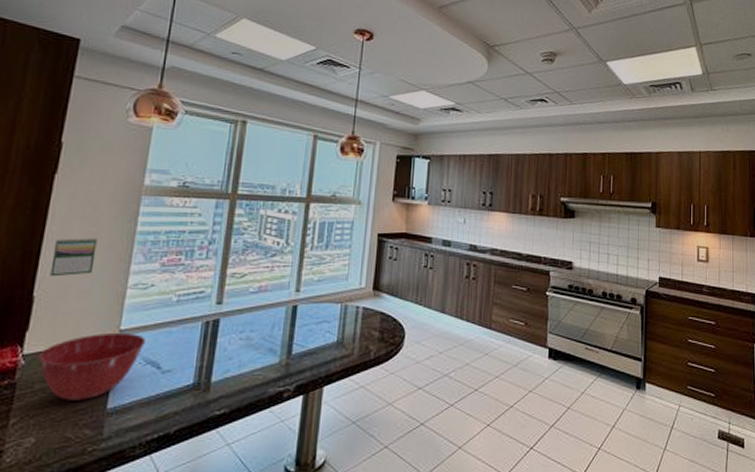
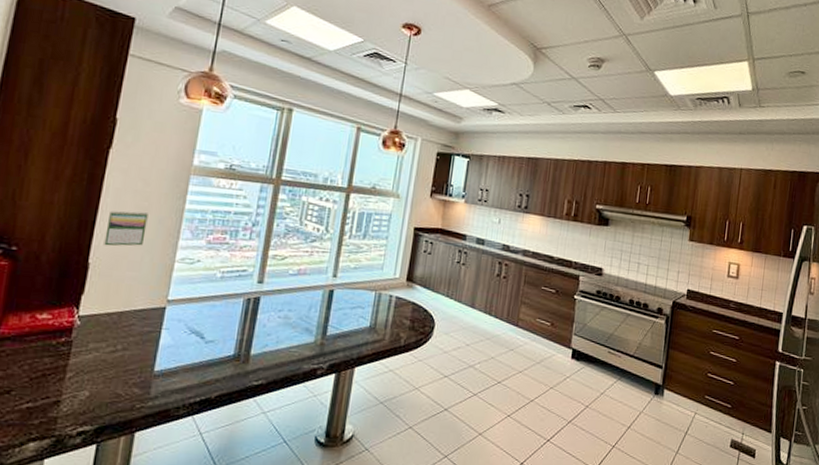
mixing bowl: present [39,332,145,400] -> none [93,301,191,362]

